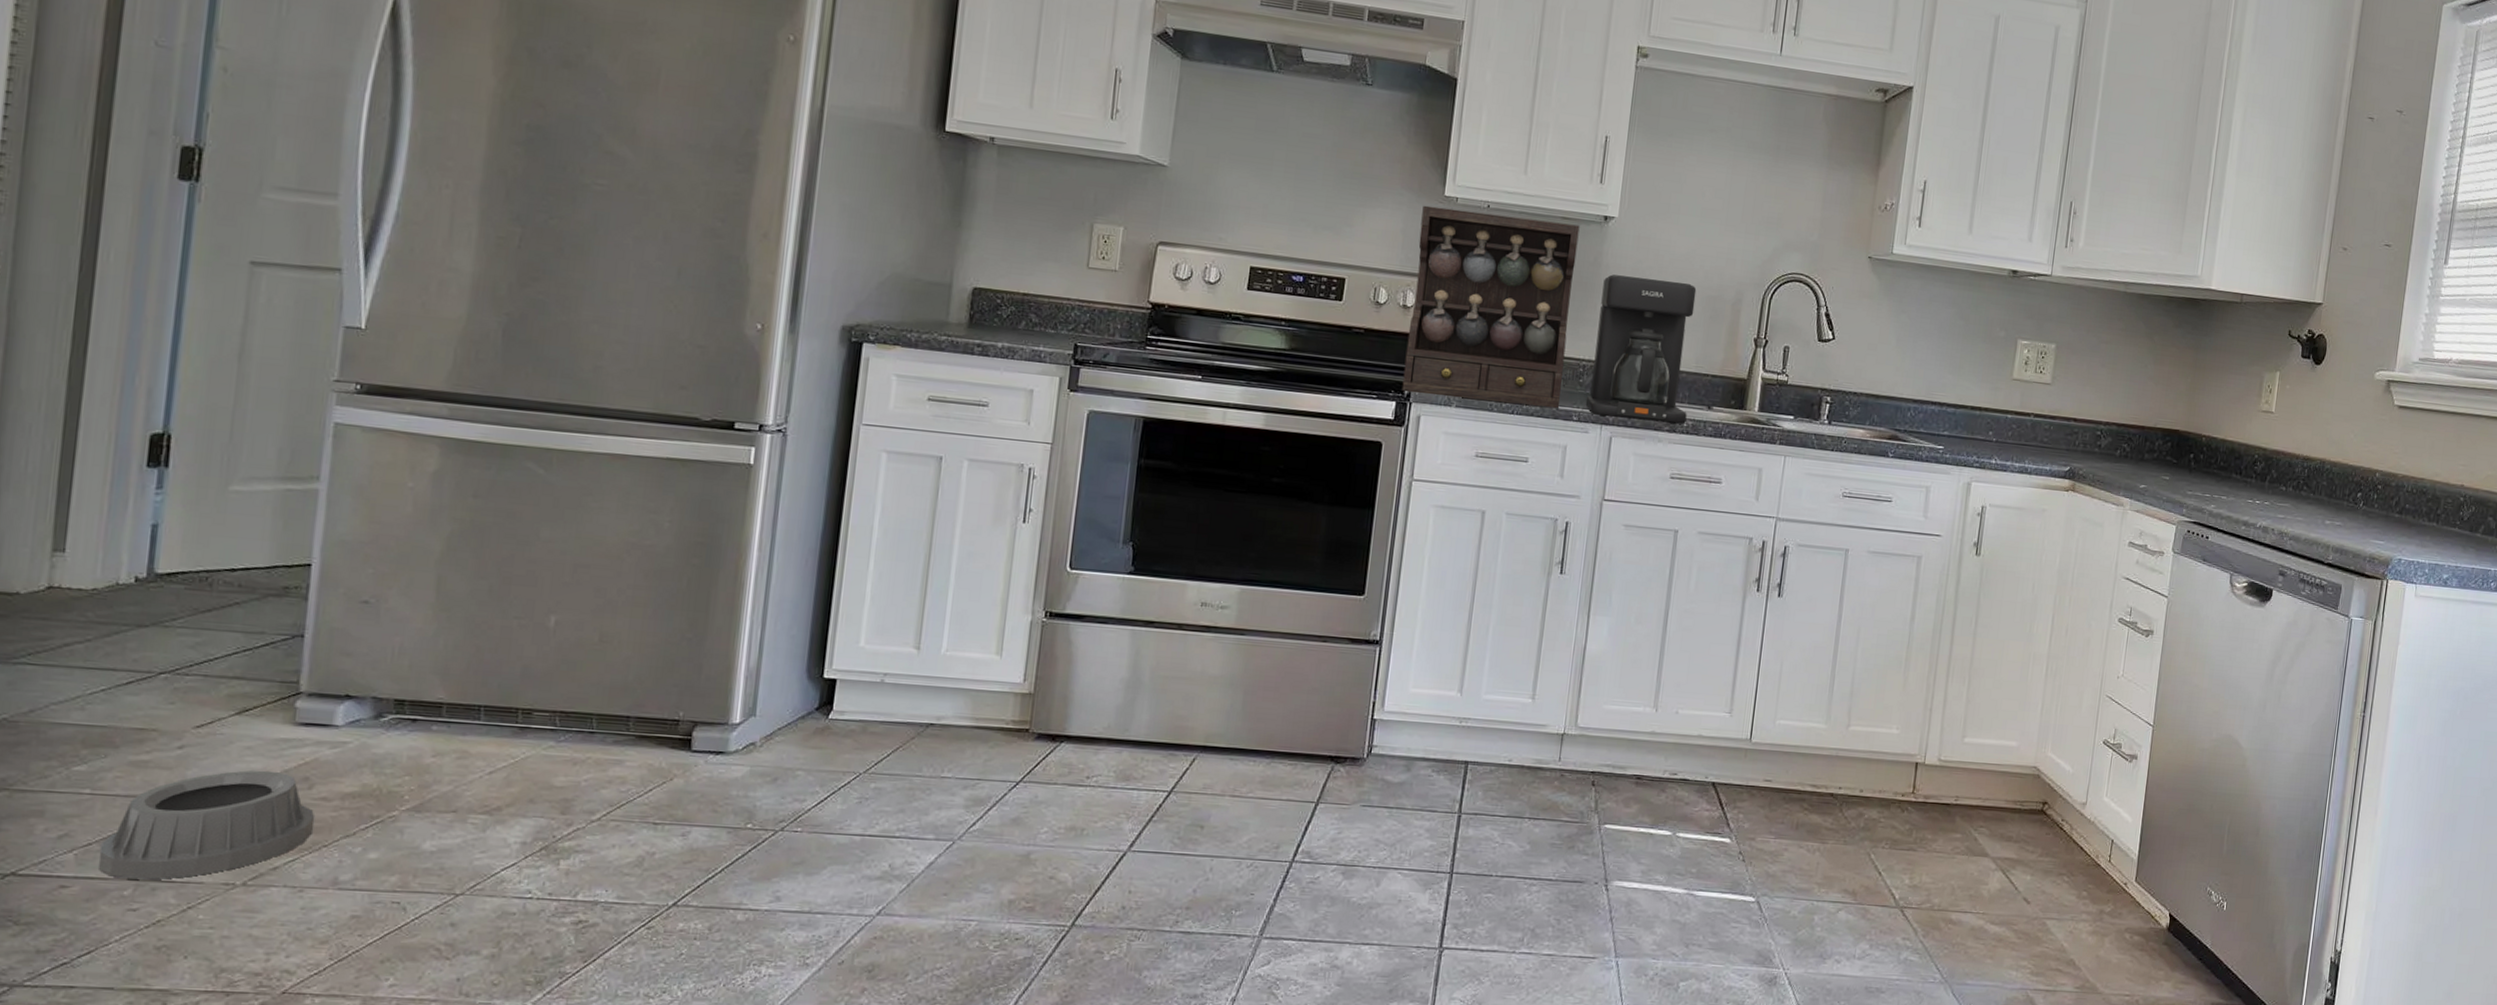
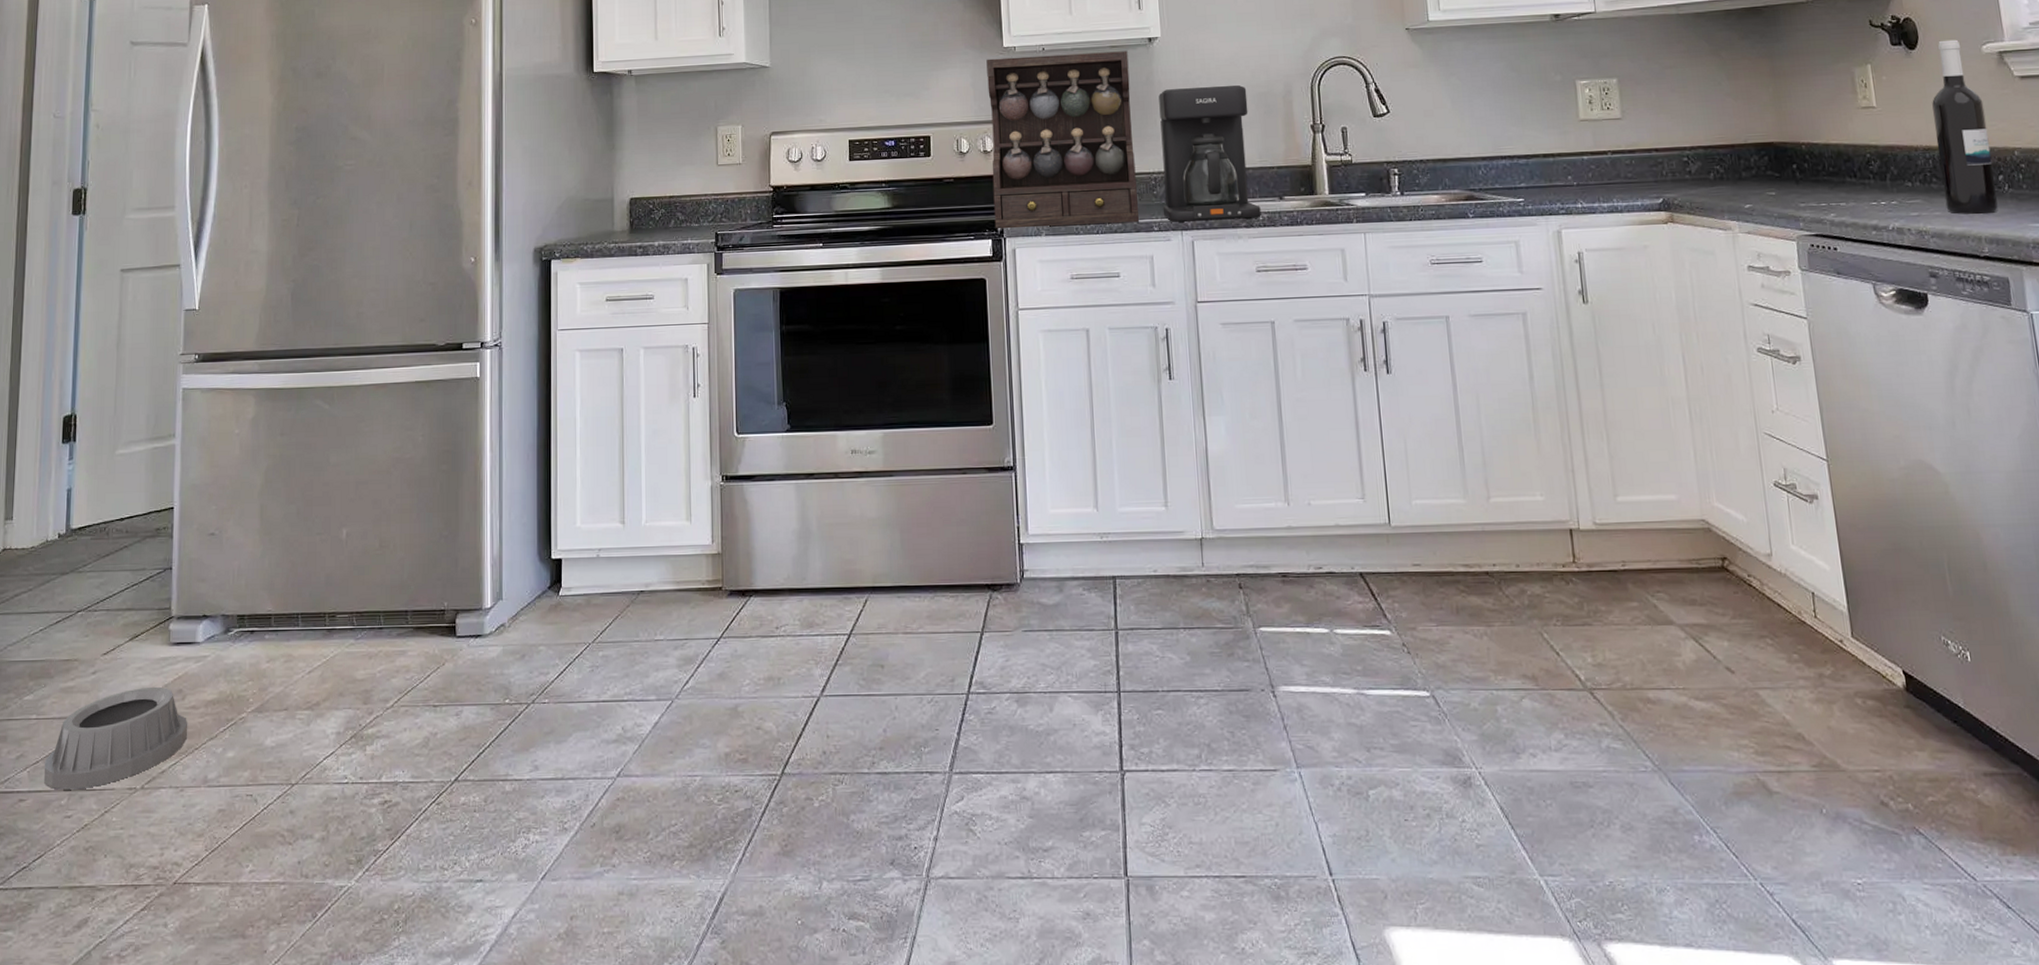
wine bottle: none [2308,360,2363,526] -> present [1931,39,1998,215]

